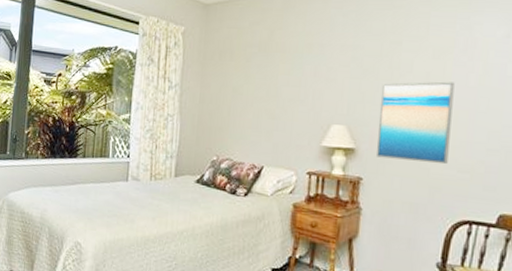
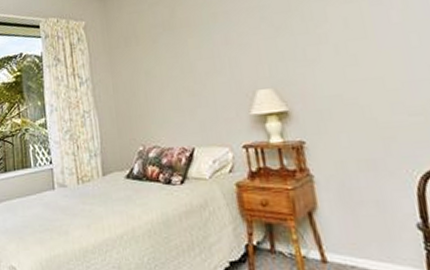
wall art: present [375,81,455,165] -> none [298,22,395,116]

